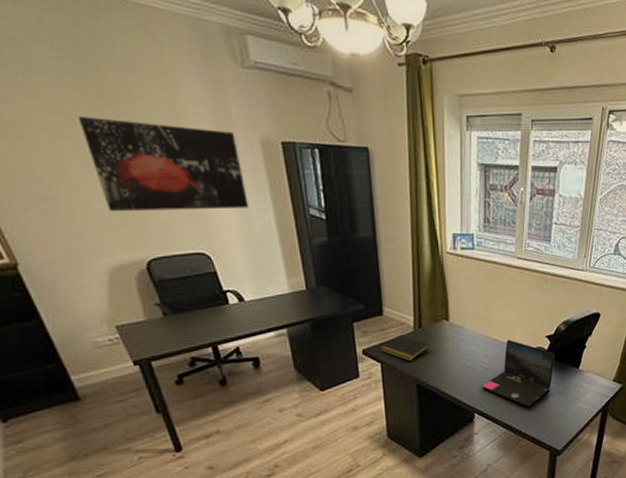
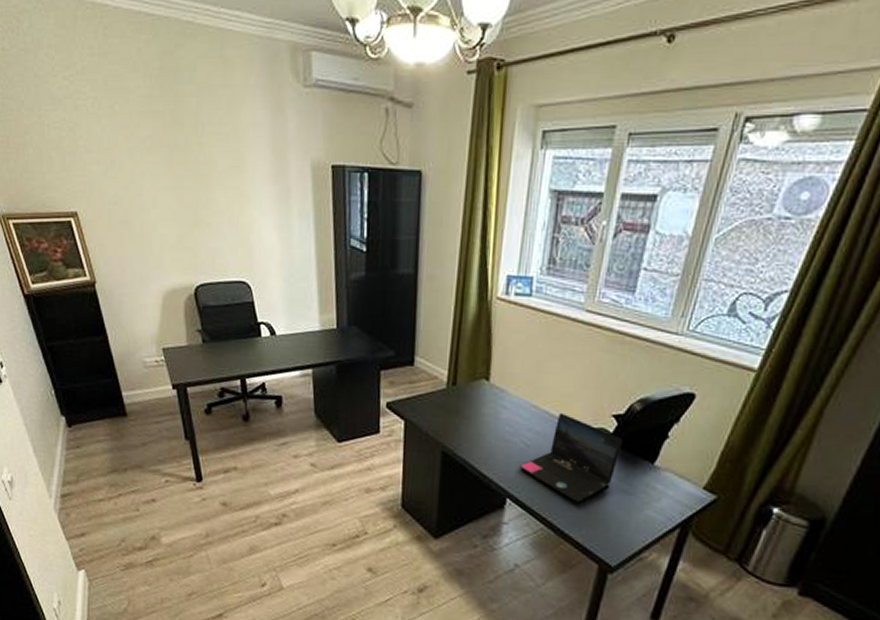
wall art: present [78,117,249,212] -> none [156,143,292,237]
notepad: present [380,335,430,362] -> none [406,391,463,424]

